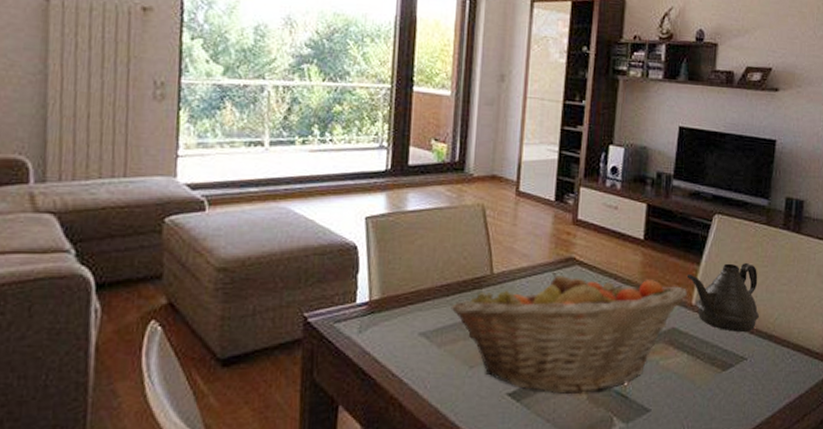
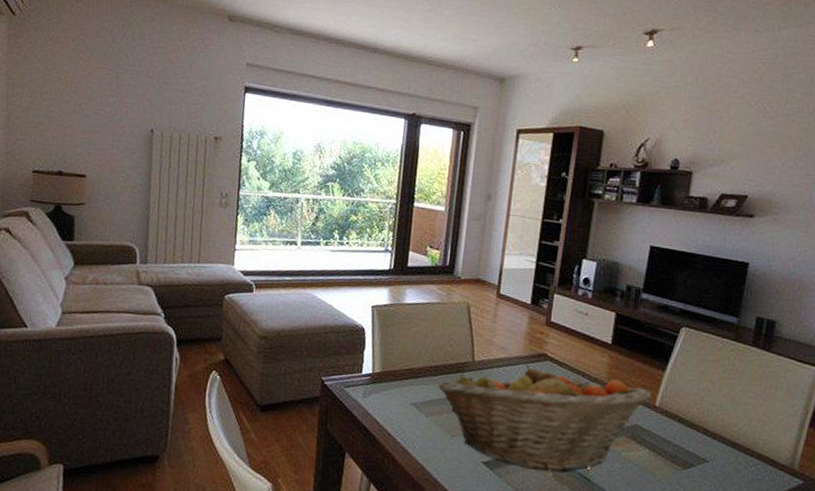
teapot: present [686,262,760,332] -> none [651,372,724,437]

